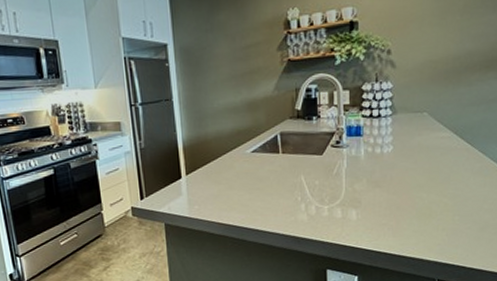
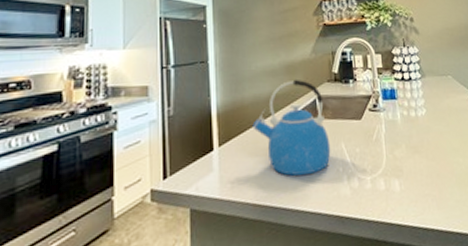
kettle: none [216,115,290,203] -> present [252,79,331,176]

